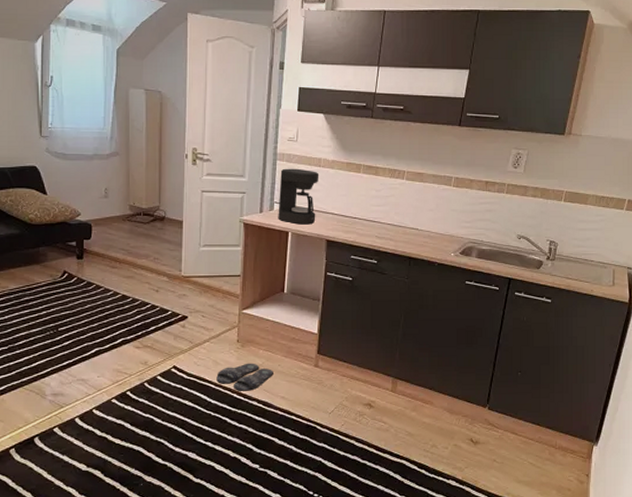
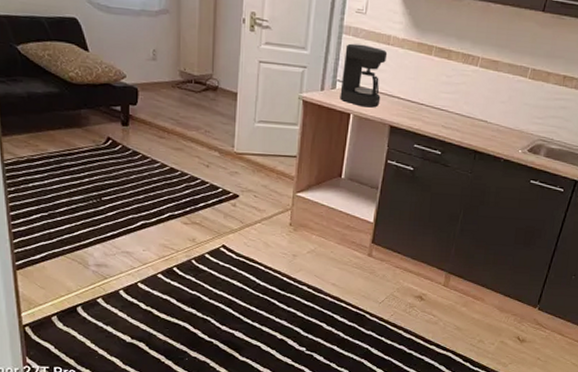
slippers: present [216,363,273,391] -> none [266,247,325,276]

